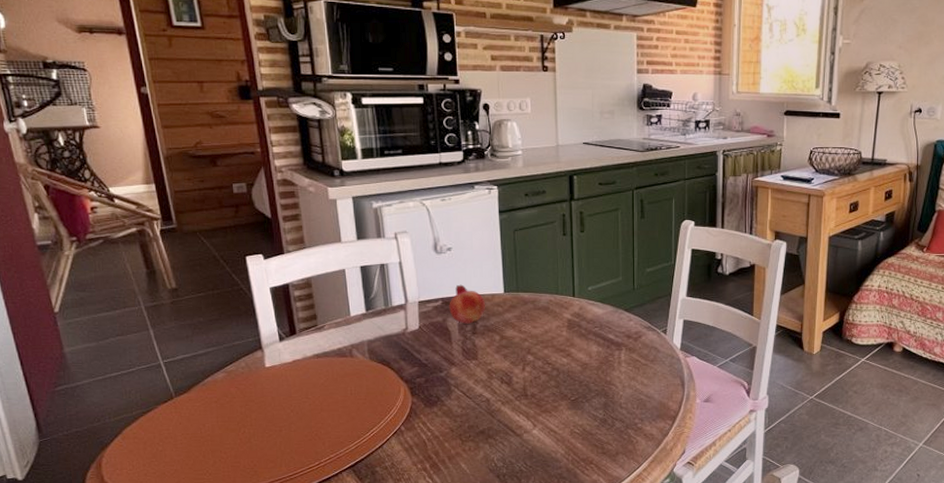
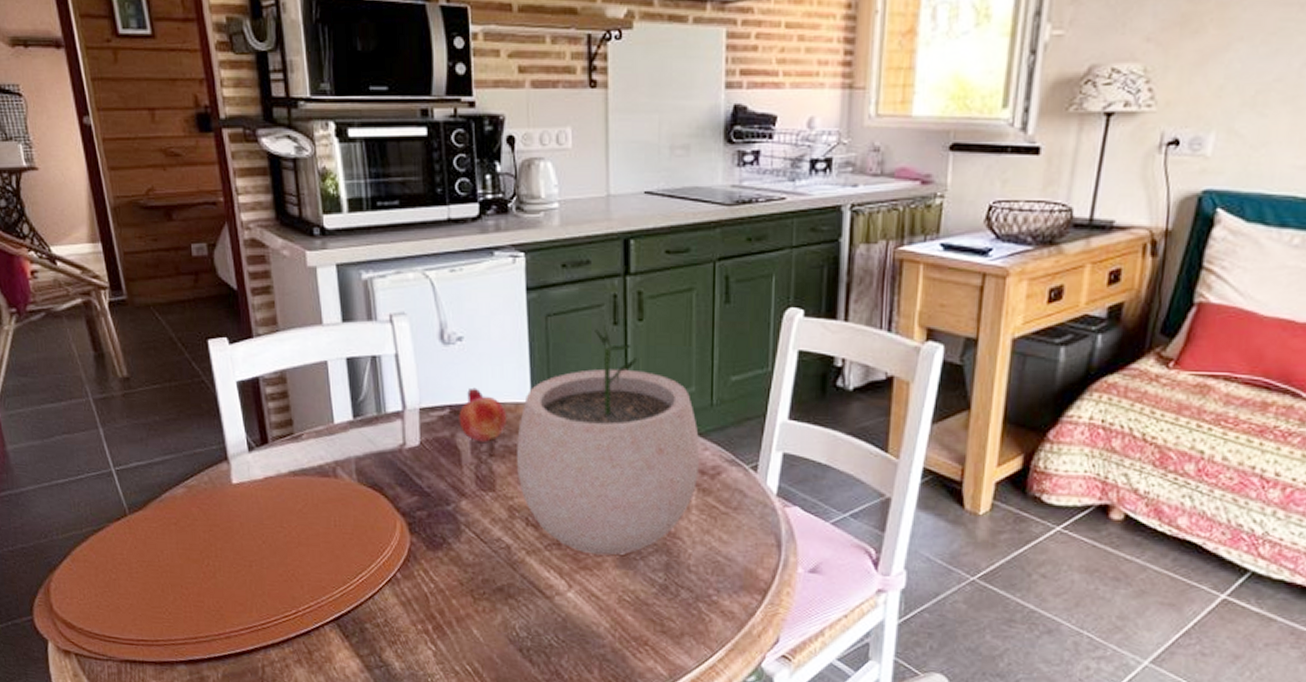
plant pot: none [493,236,627,401] -> present [517,325,700,556]

